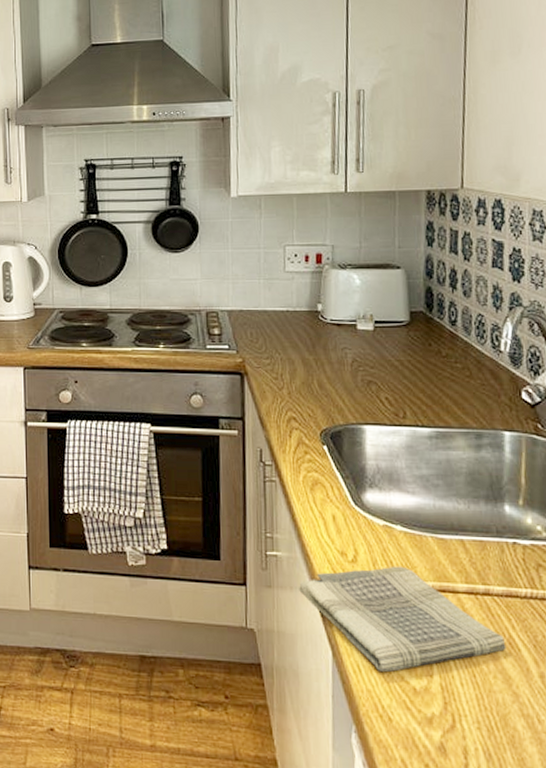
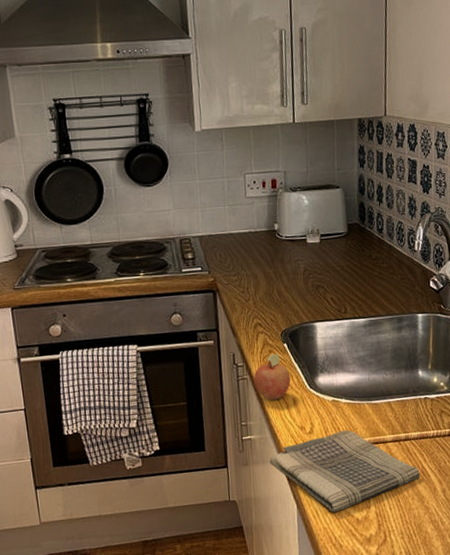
fruit: none [284,456,330,512] -> present [253,353,291,400]

